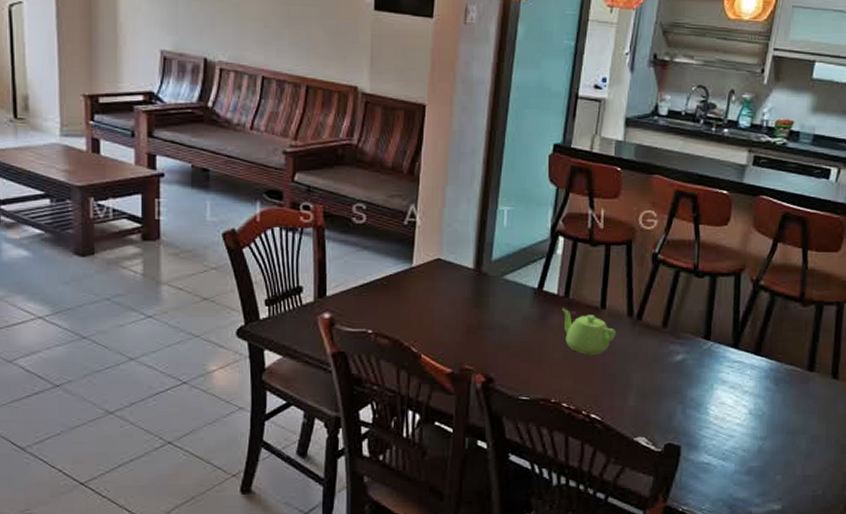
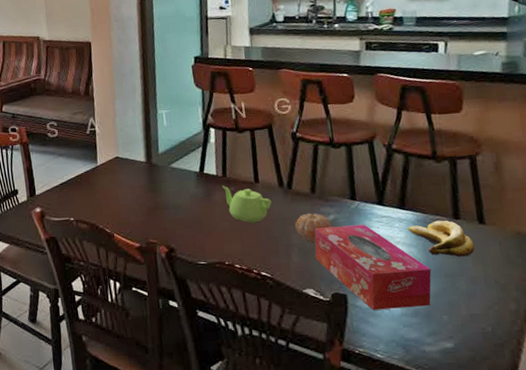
fruit: none [638,350,679,385] -> present [295,213,332,243]
tissue box: none [653,368,774,465] -> present [315,224,432,310]
banana: none [758,371,823,413] -> present [407,220,475,257]

